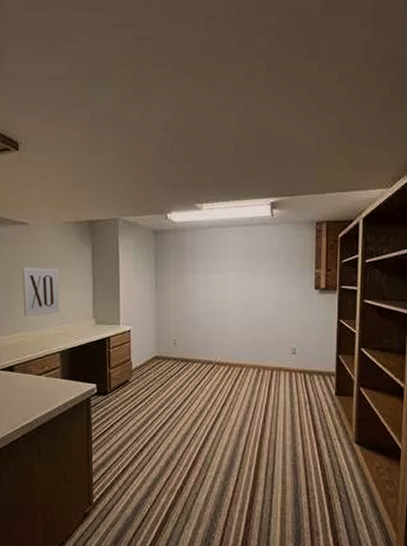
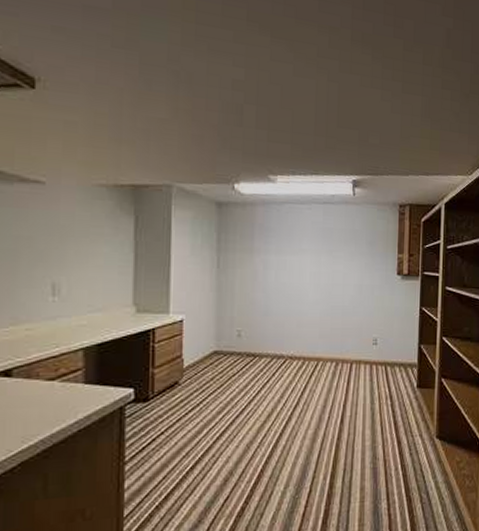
wall art: present [22,266,60,317] -> none [30,237,88,304]

